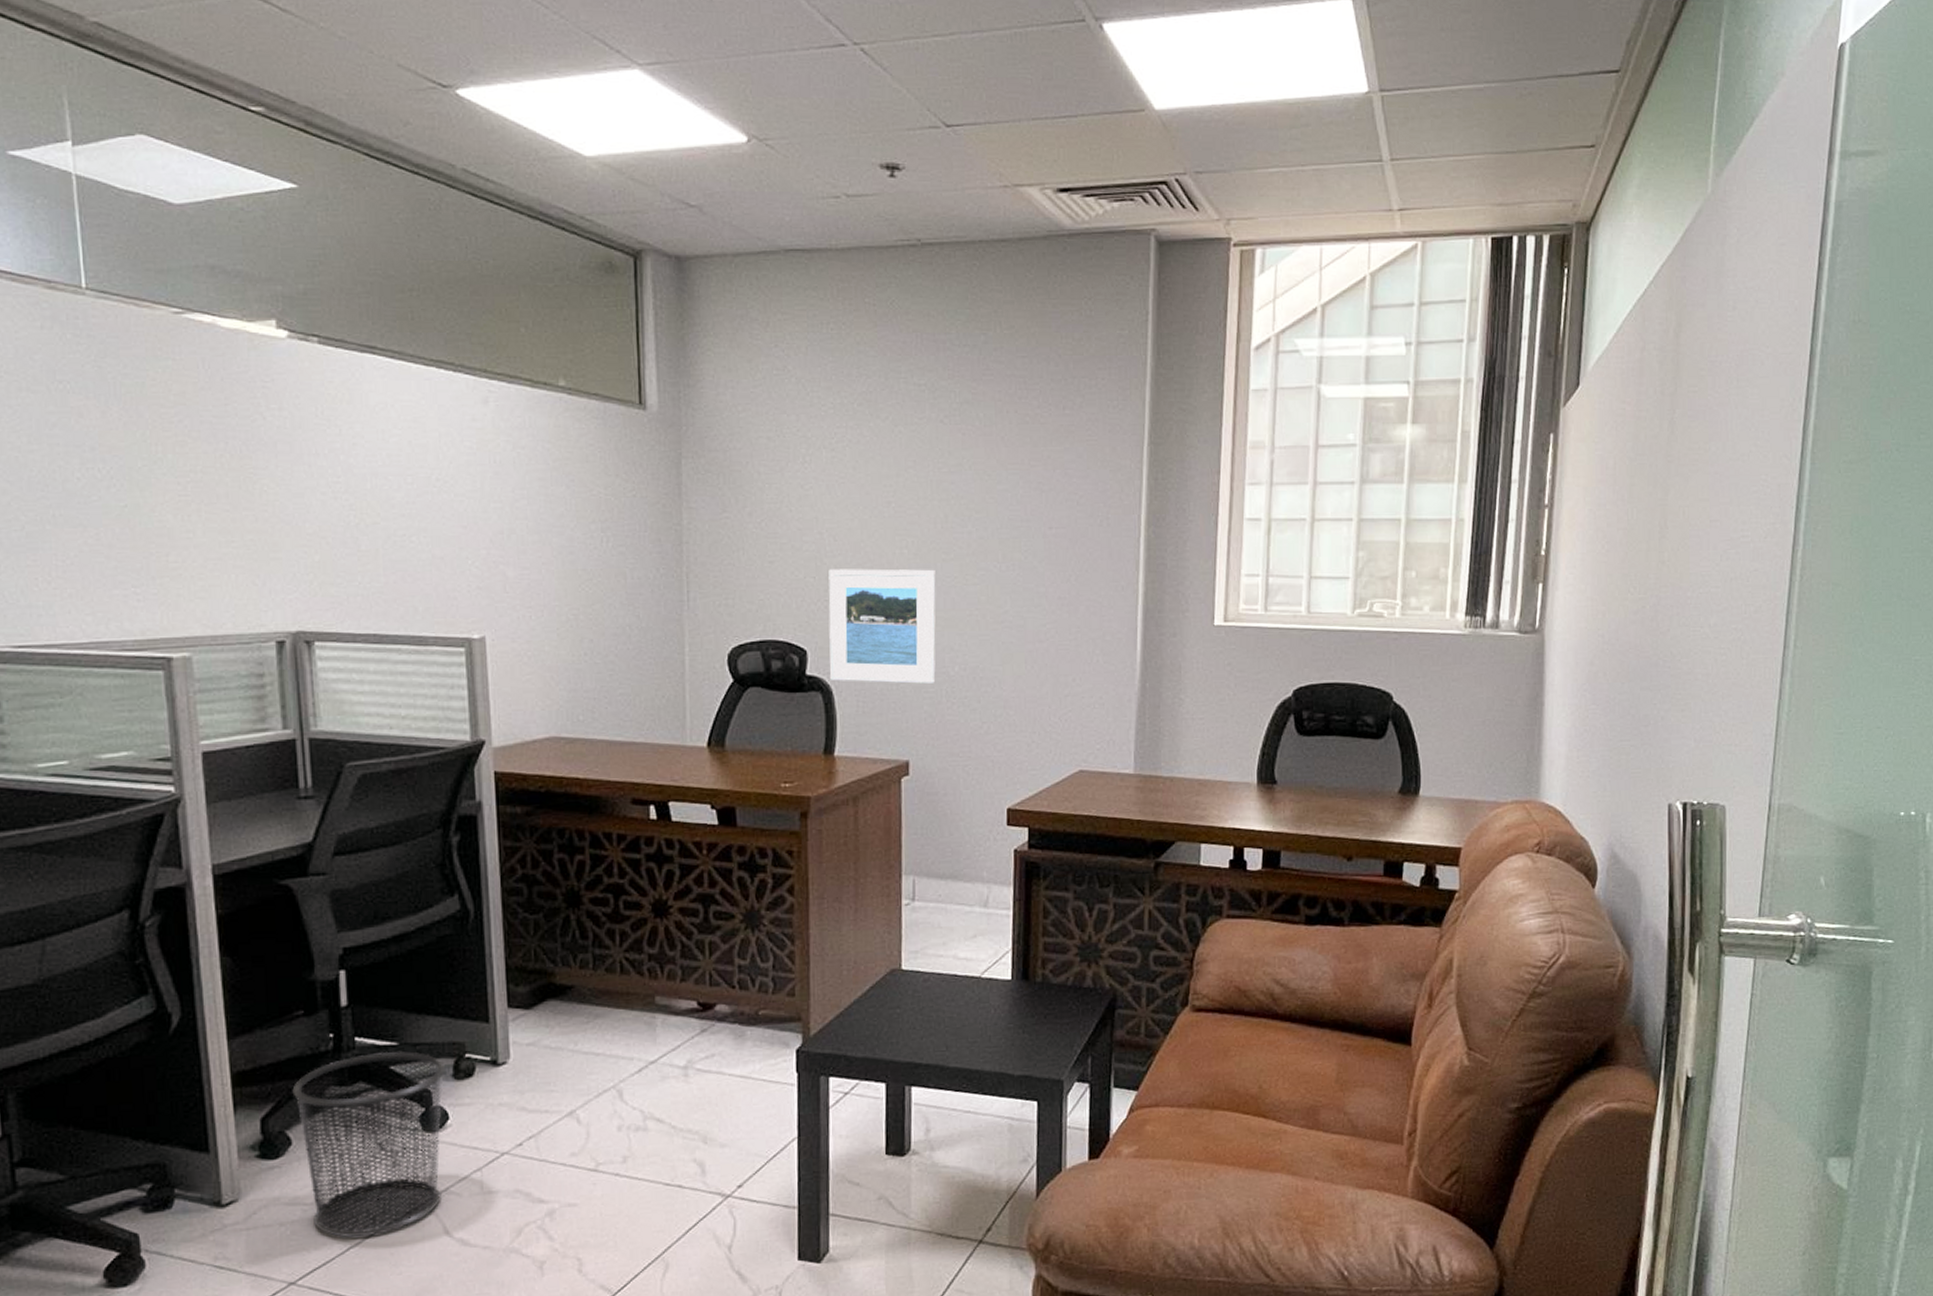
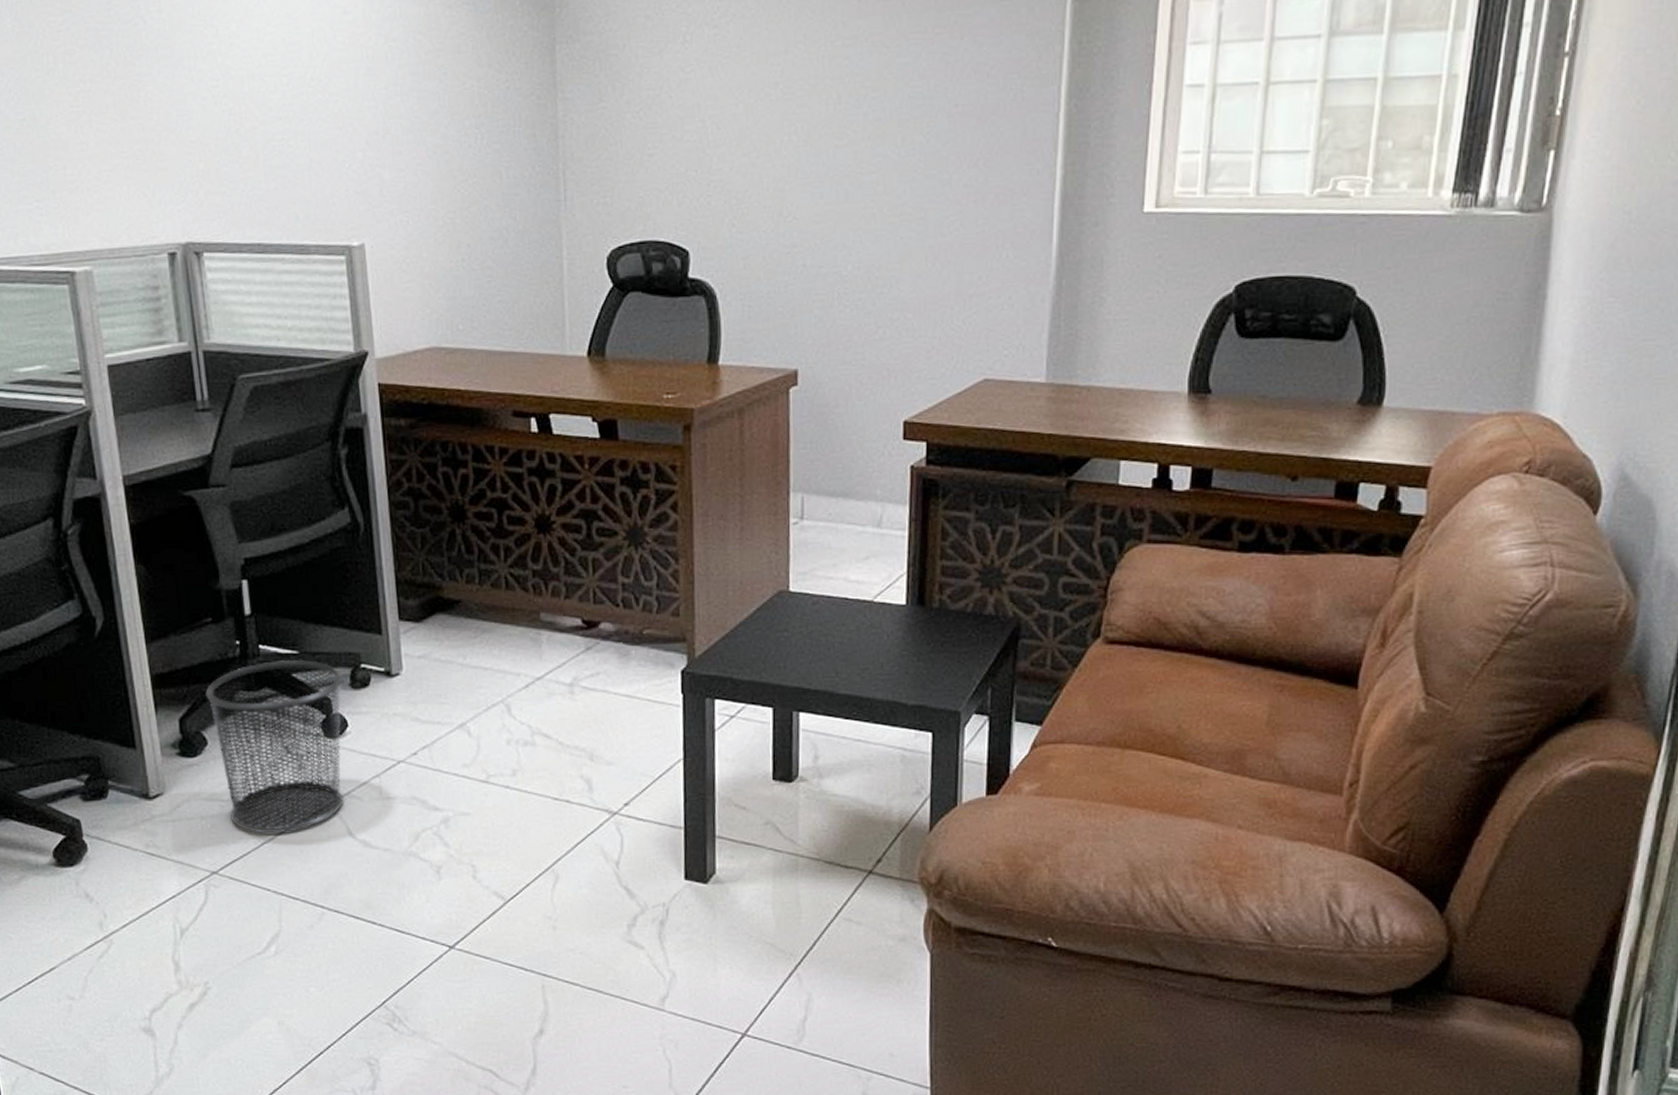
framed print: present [828,569,936,684] -> none [711,157,828,286]

